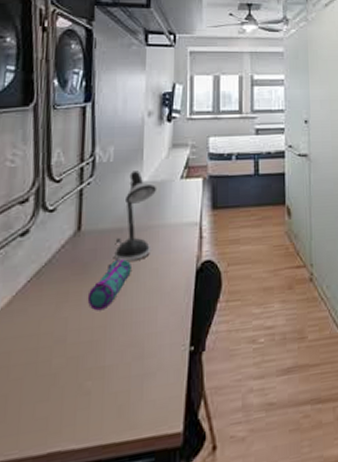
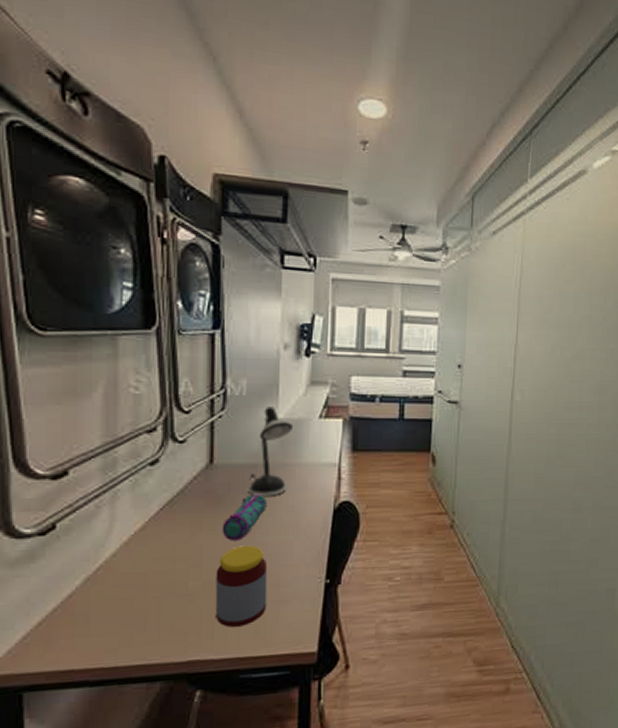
jar: none [78,314,132,410] -> present [215,545,268,627]

